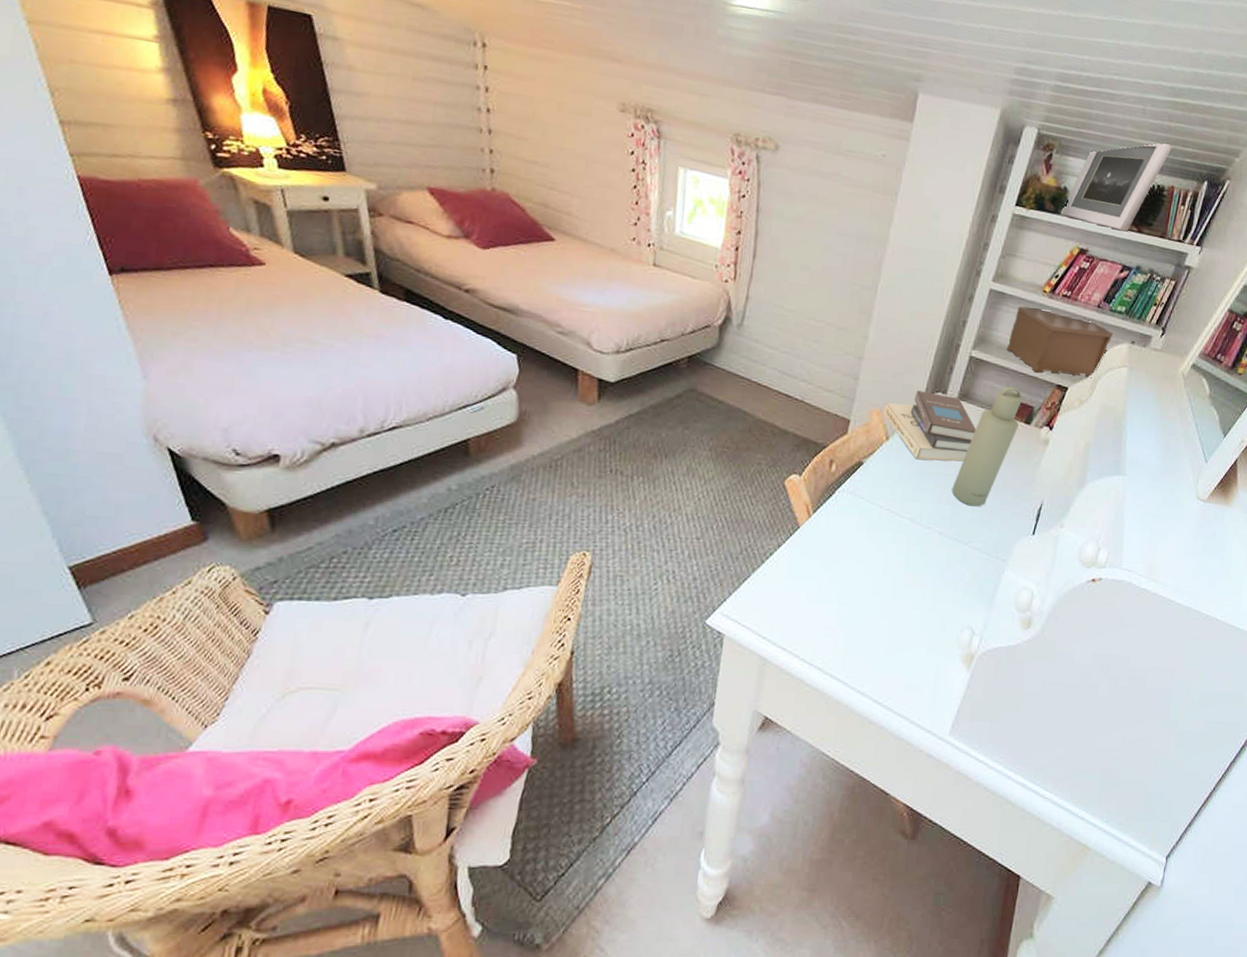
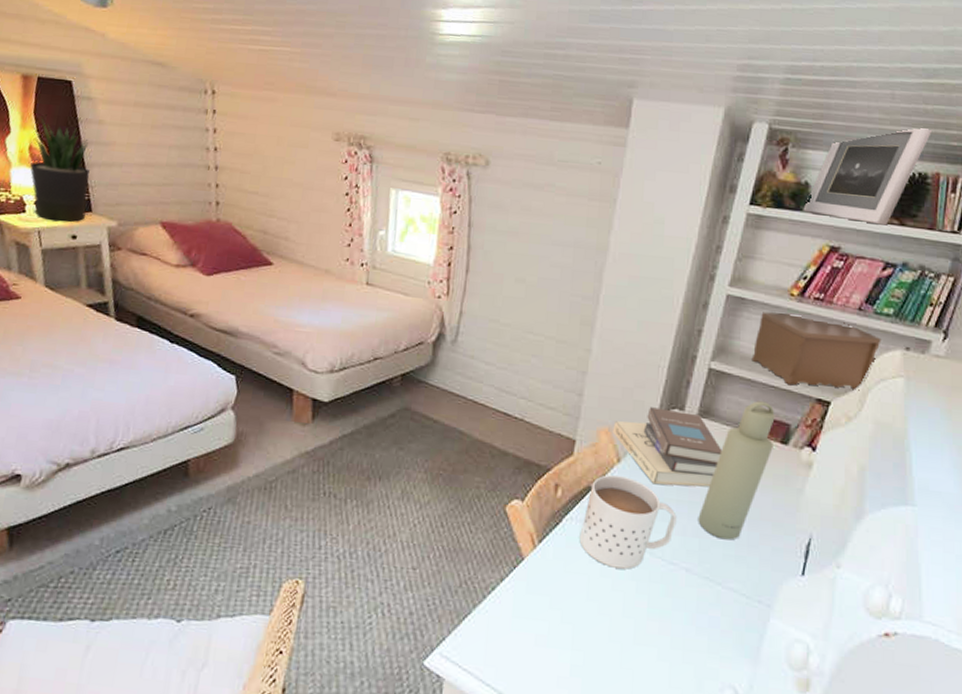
planter: none [265,54,341,182] -> present [30,116,90,222]
mug: none [849,451,935,534] -> present [579,475,677,569]

